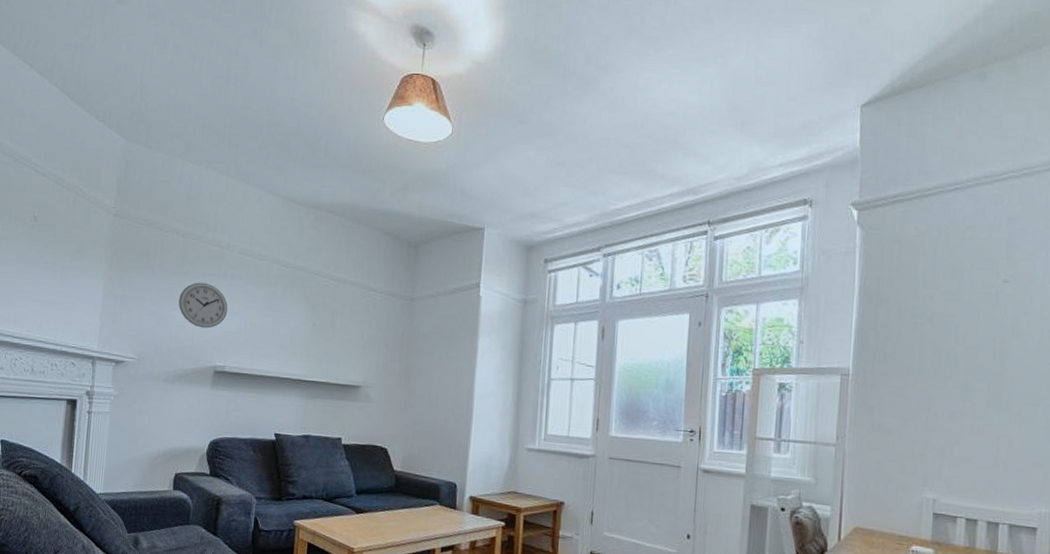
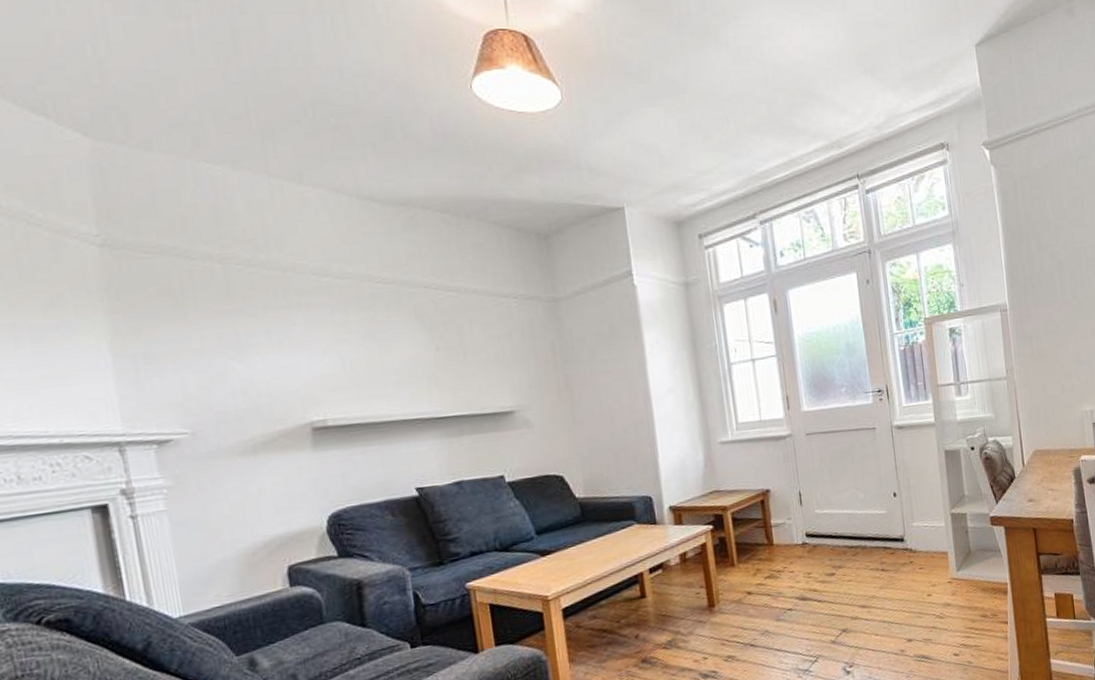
wall clock: present [178,282,228,329] -> none [235,318,314,378]

